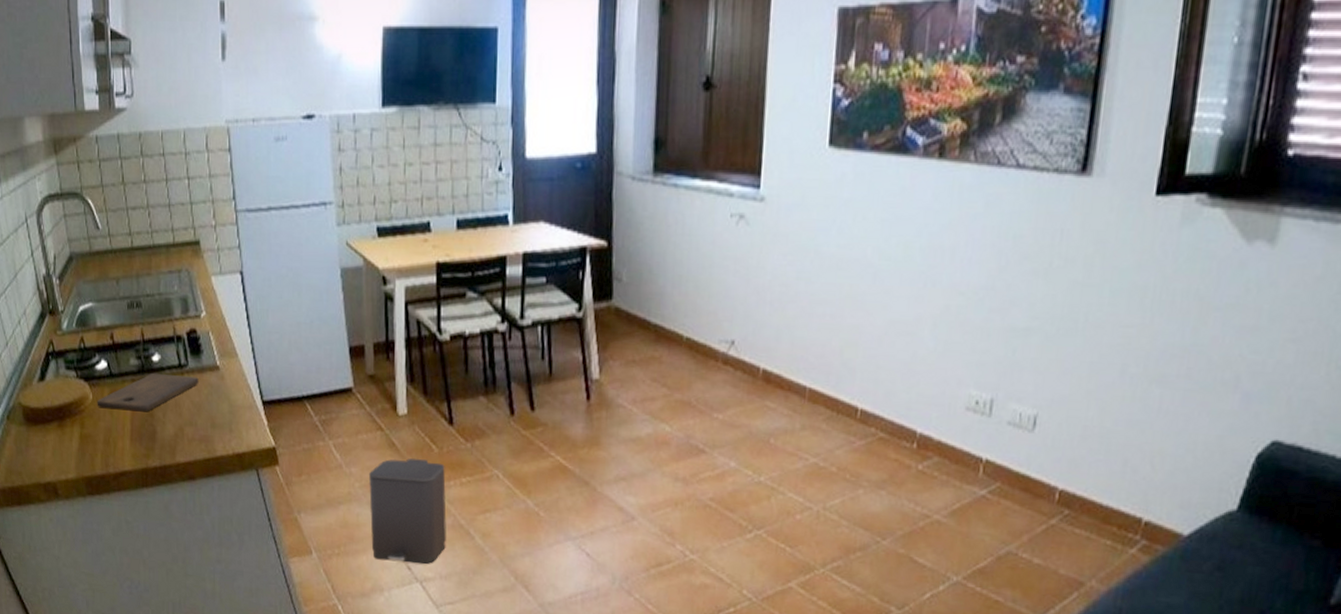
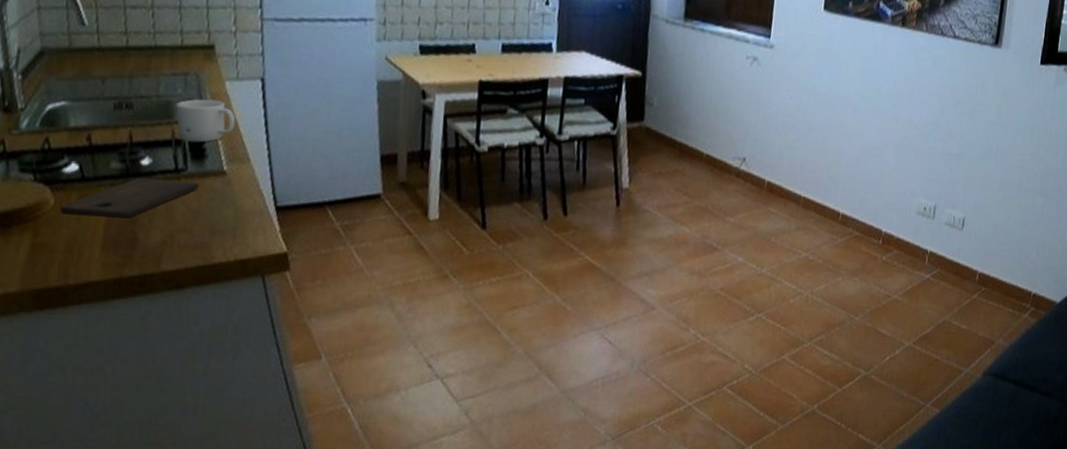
mug: none [174,295,223,338] -> present [175,99,236,143]
pedal bin: present [368,458,447,564] -> none [390,261,475,361]

